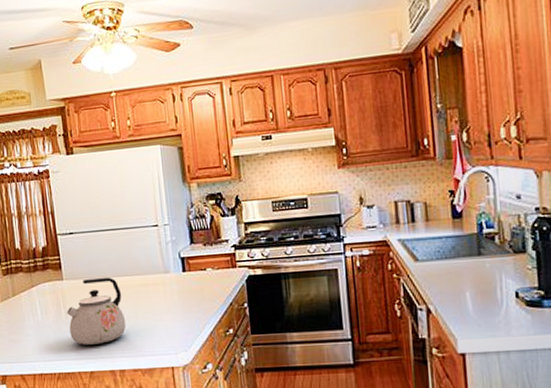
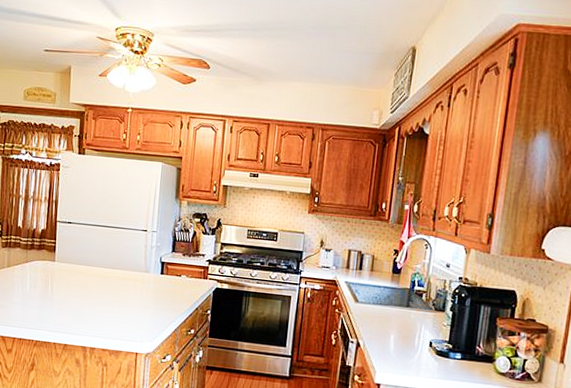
kettle: present [67,277,126,345] -> none [52,265,104,323]

